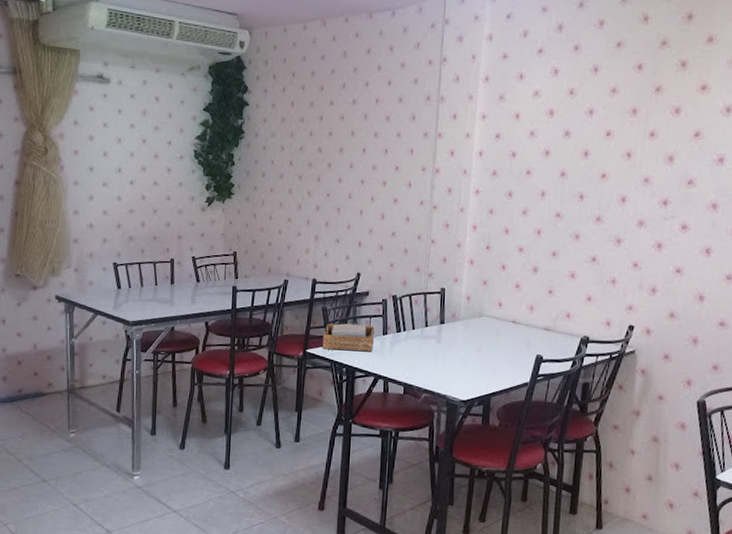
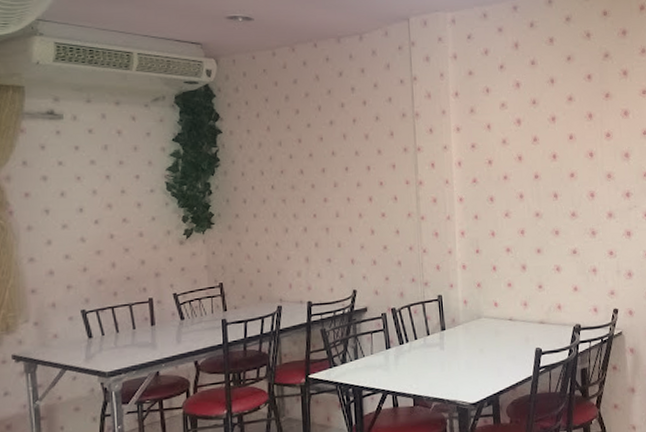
napkin holder: present [322,323,374,352] -> none [324,341,378,373]

